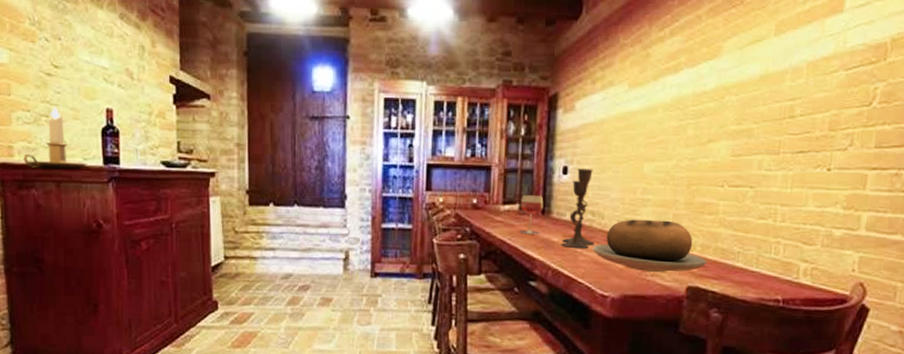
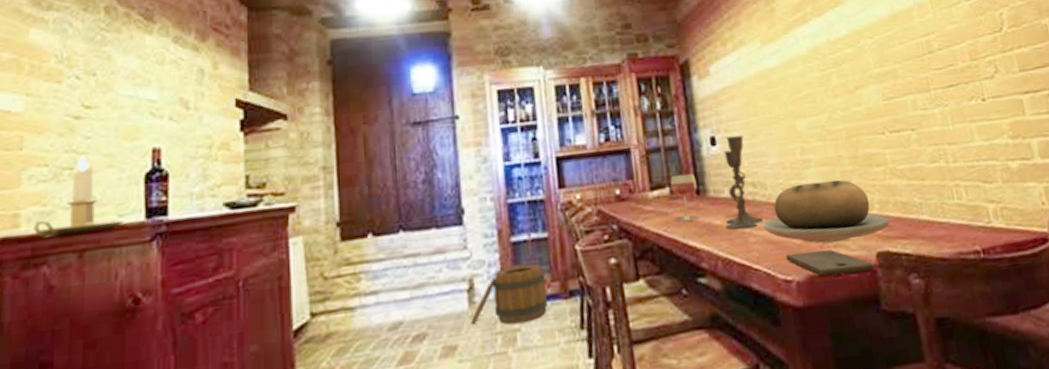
wooden barrel: none [344,246,406,292] -> present [470,263,548,326]
cutting board: none [607,275,681,301] -> present [786,250,874,277]

